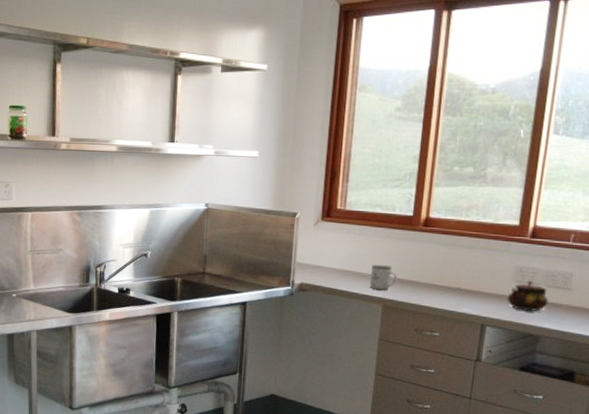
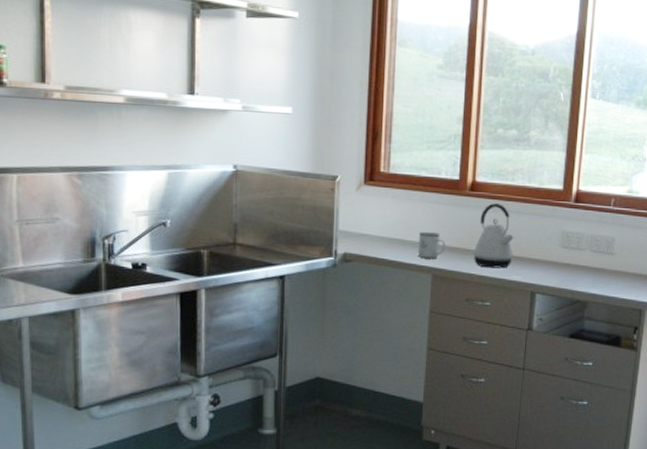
kettle: none [424,238,466,301] -> present [473,203,514,269]
teapot: present [507,280,549,312] -> none [554,245,594,278]

